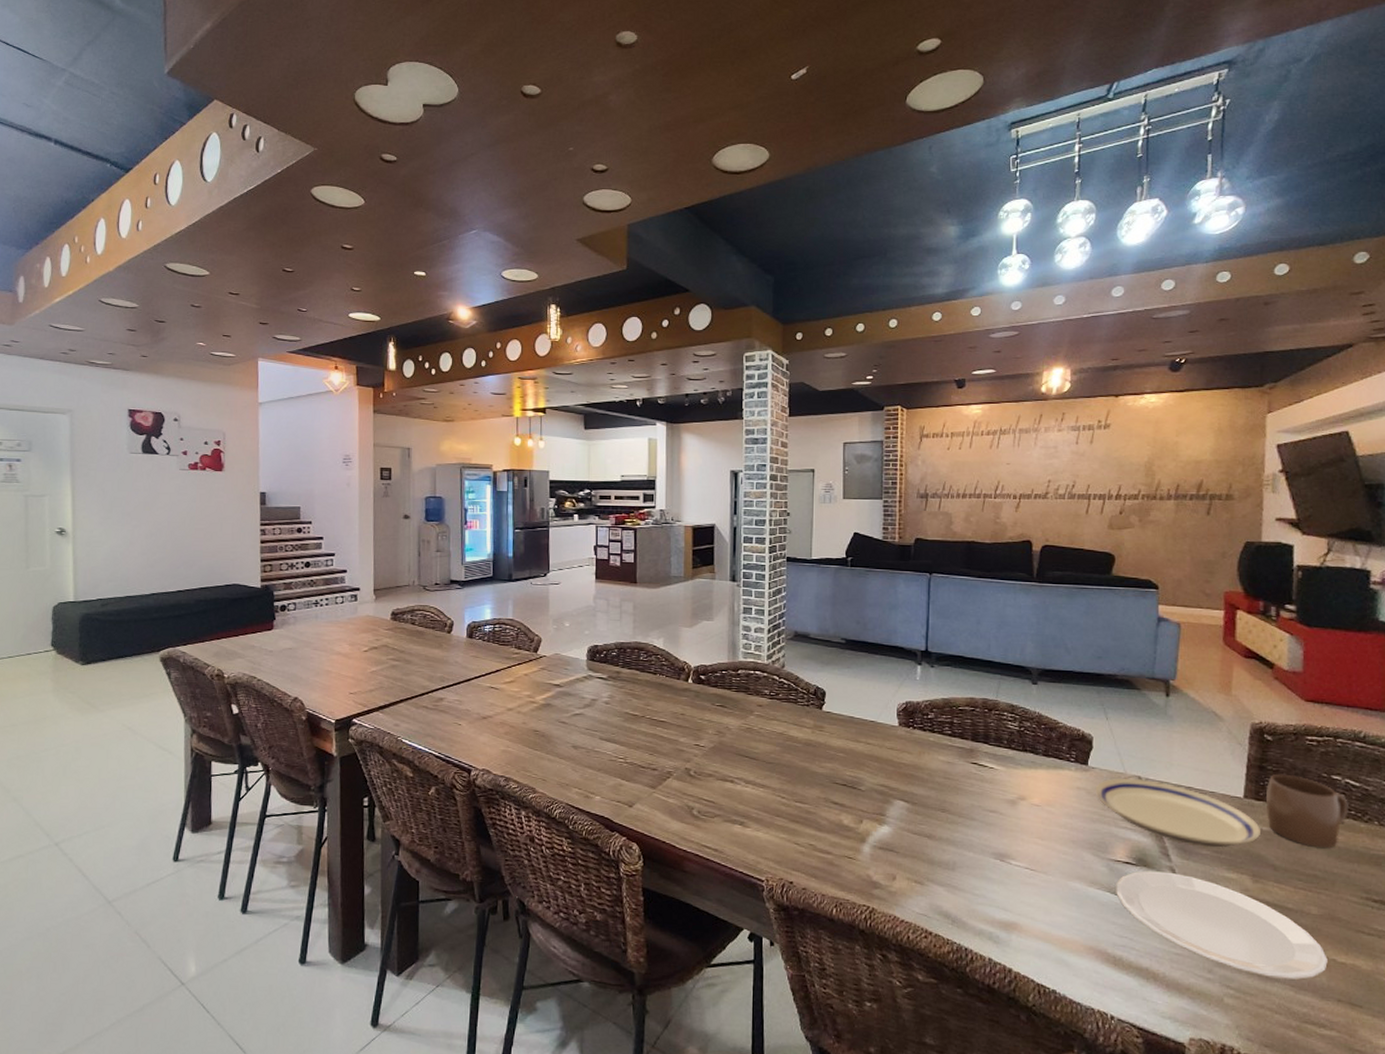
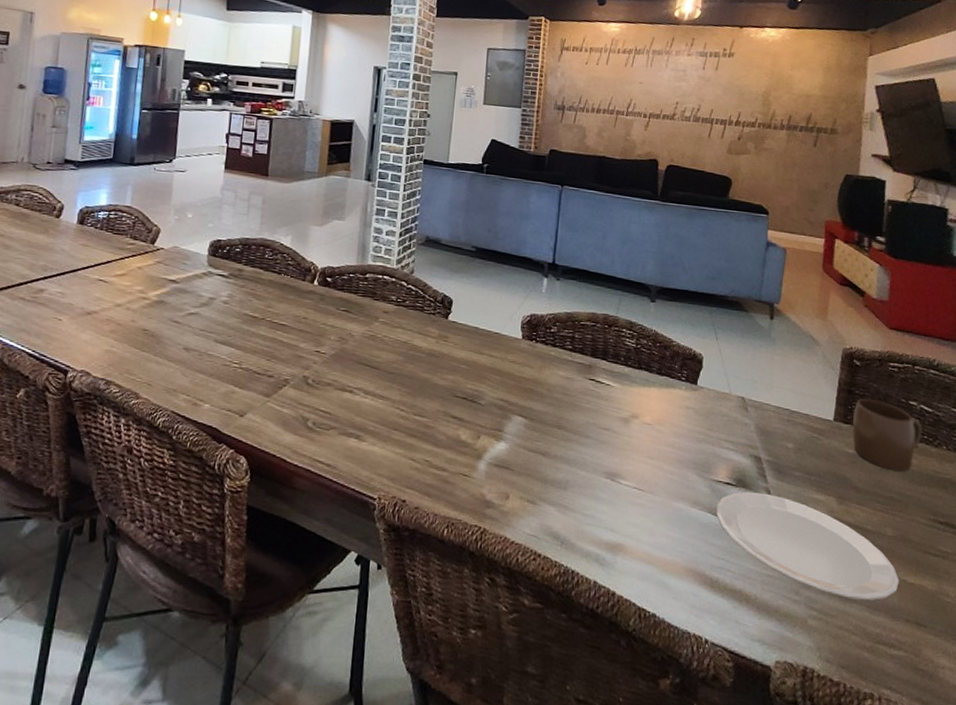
plate: present [1095,778,1262,848] -> none [702,399,848,470]

